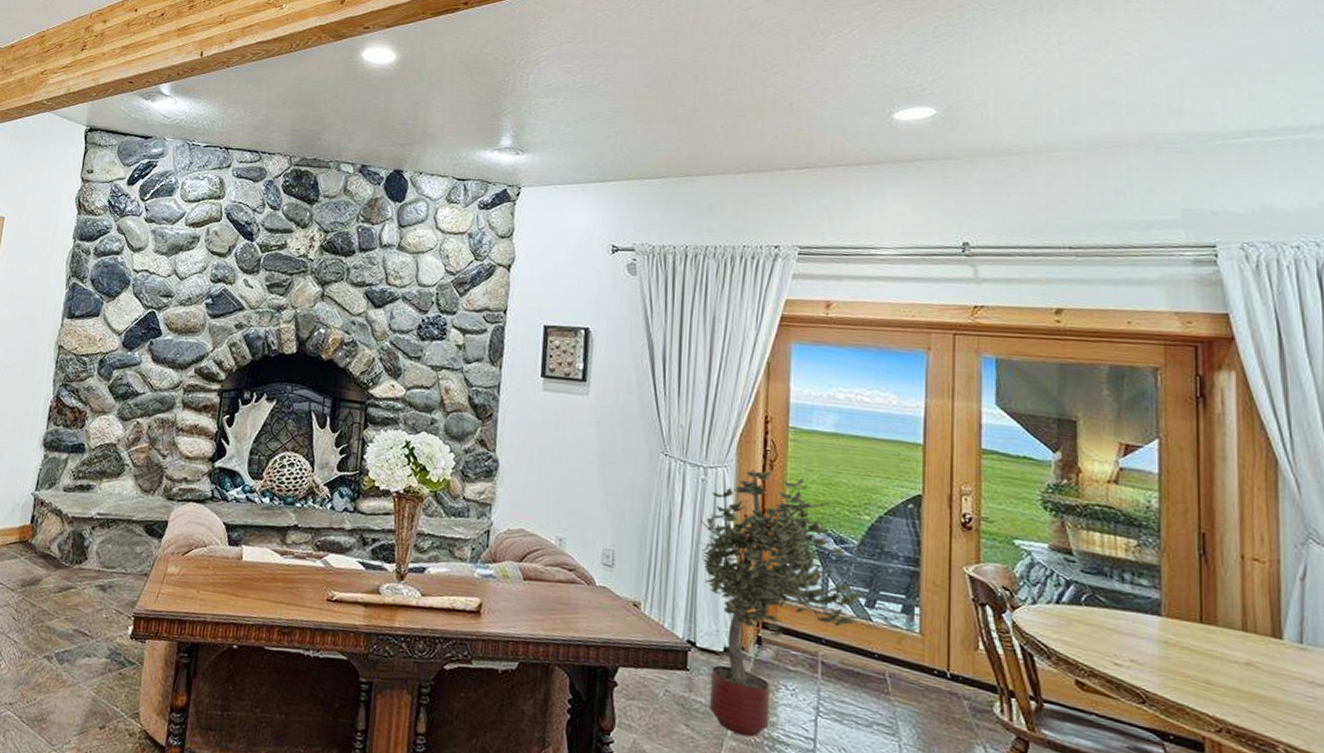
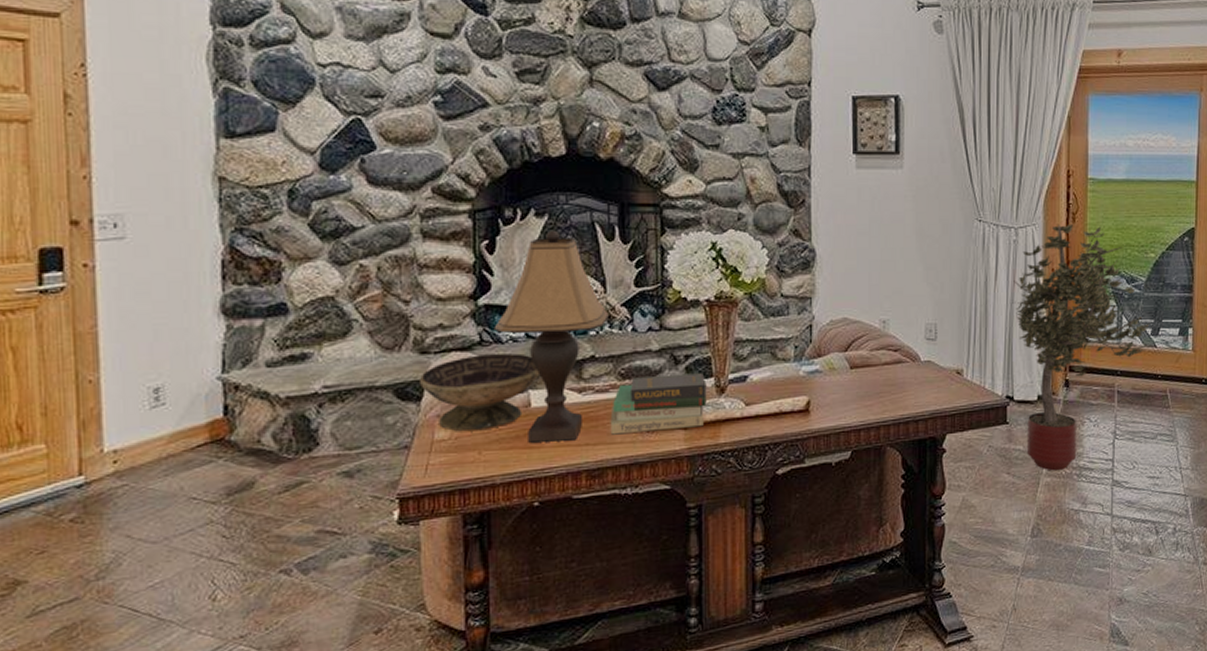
decorative bowl: none [163,507,253,573] -> present [420,353,539,432]
lamp: none [223,413,314,597] -> present [493,230,609,443]
books: none [302,550,389,608] -> present [610,373,707,435]

